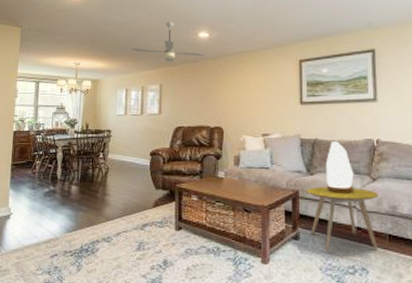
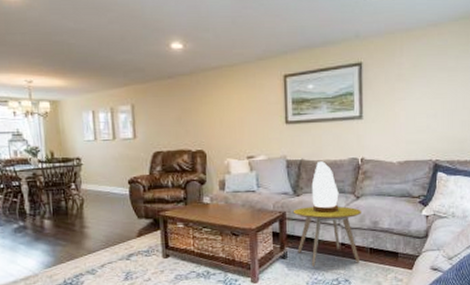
ceiling fan: present [132,22,205,62] -> none [94,29,180,78]

